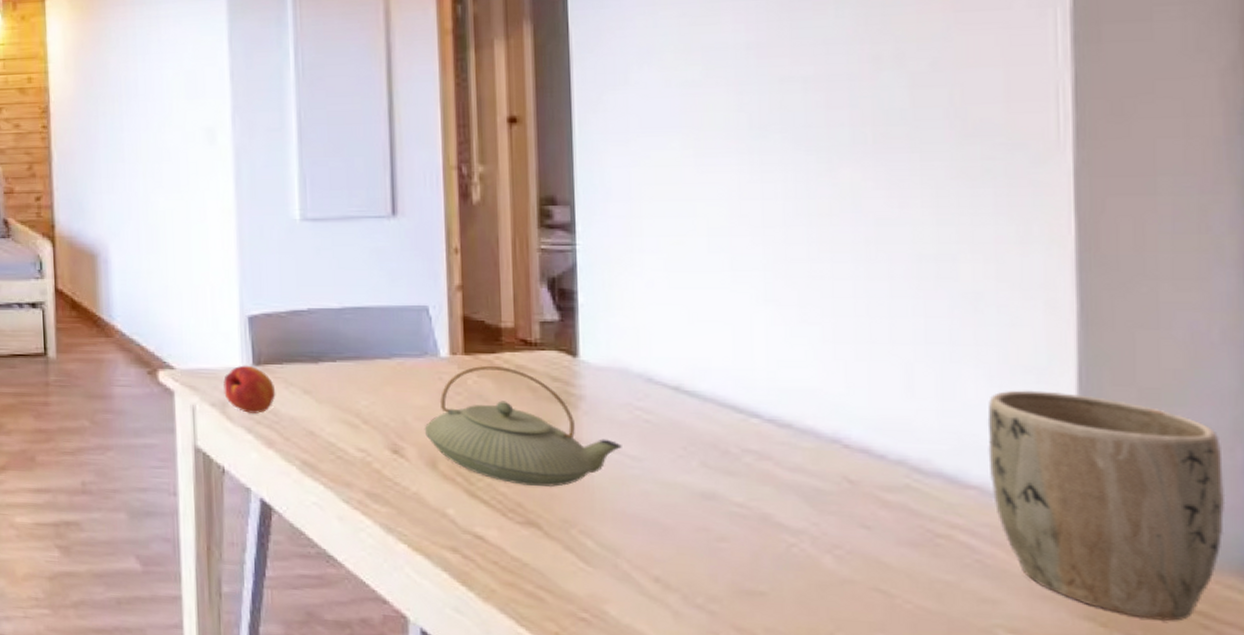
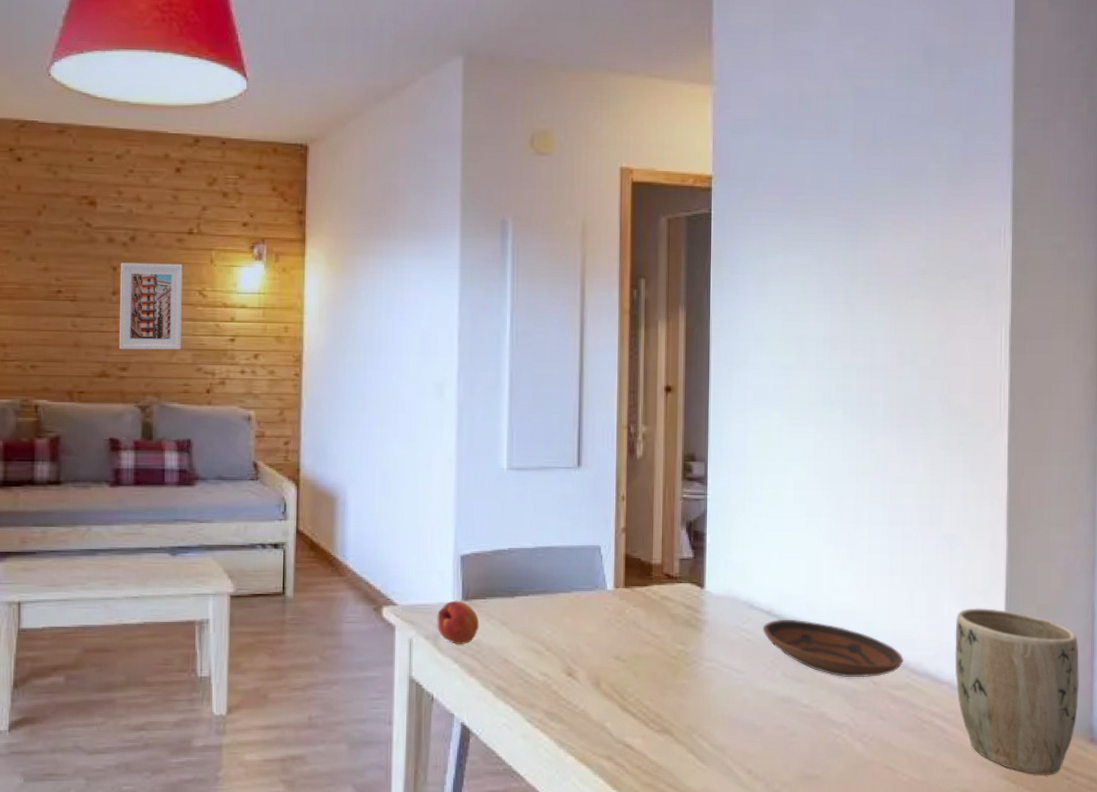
teapot: present [424,365,622,487] -> none [592,596,731,698]
bowl: none [668,396,900,475] -> present [763,619,904,678]

